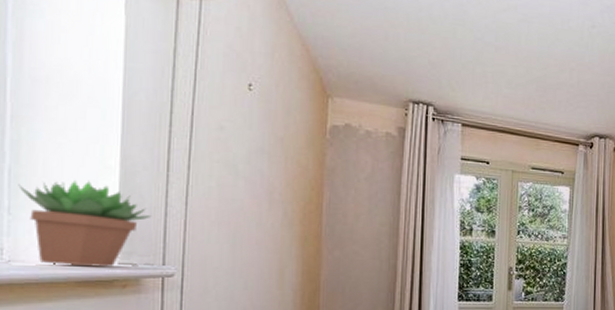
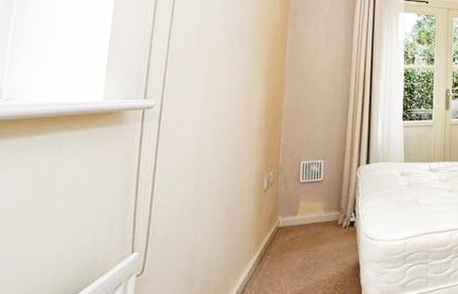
succulent plant: present [18,180,152,267] -> none [21,27,138,102]

